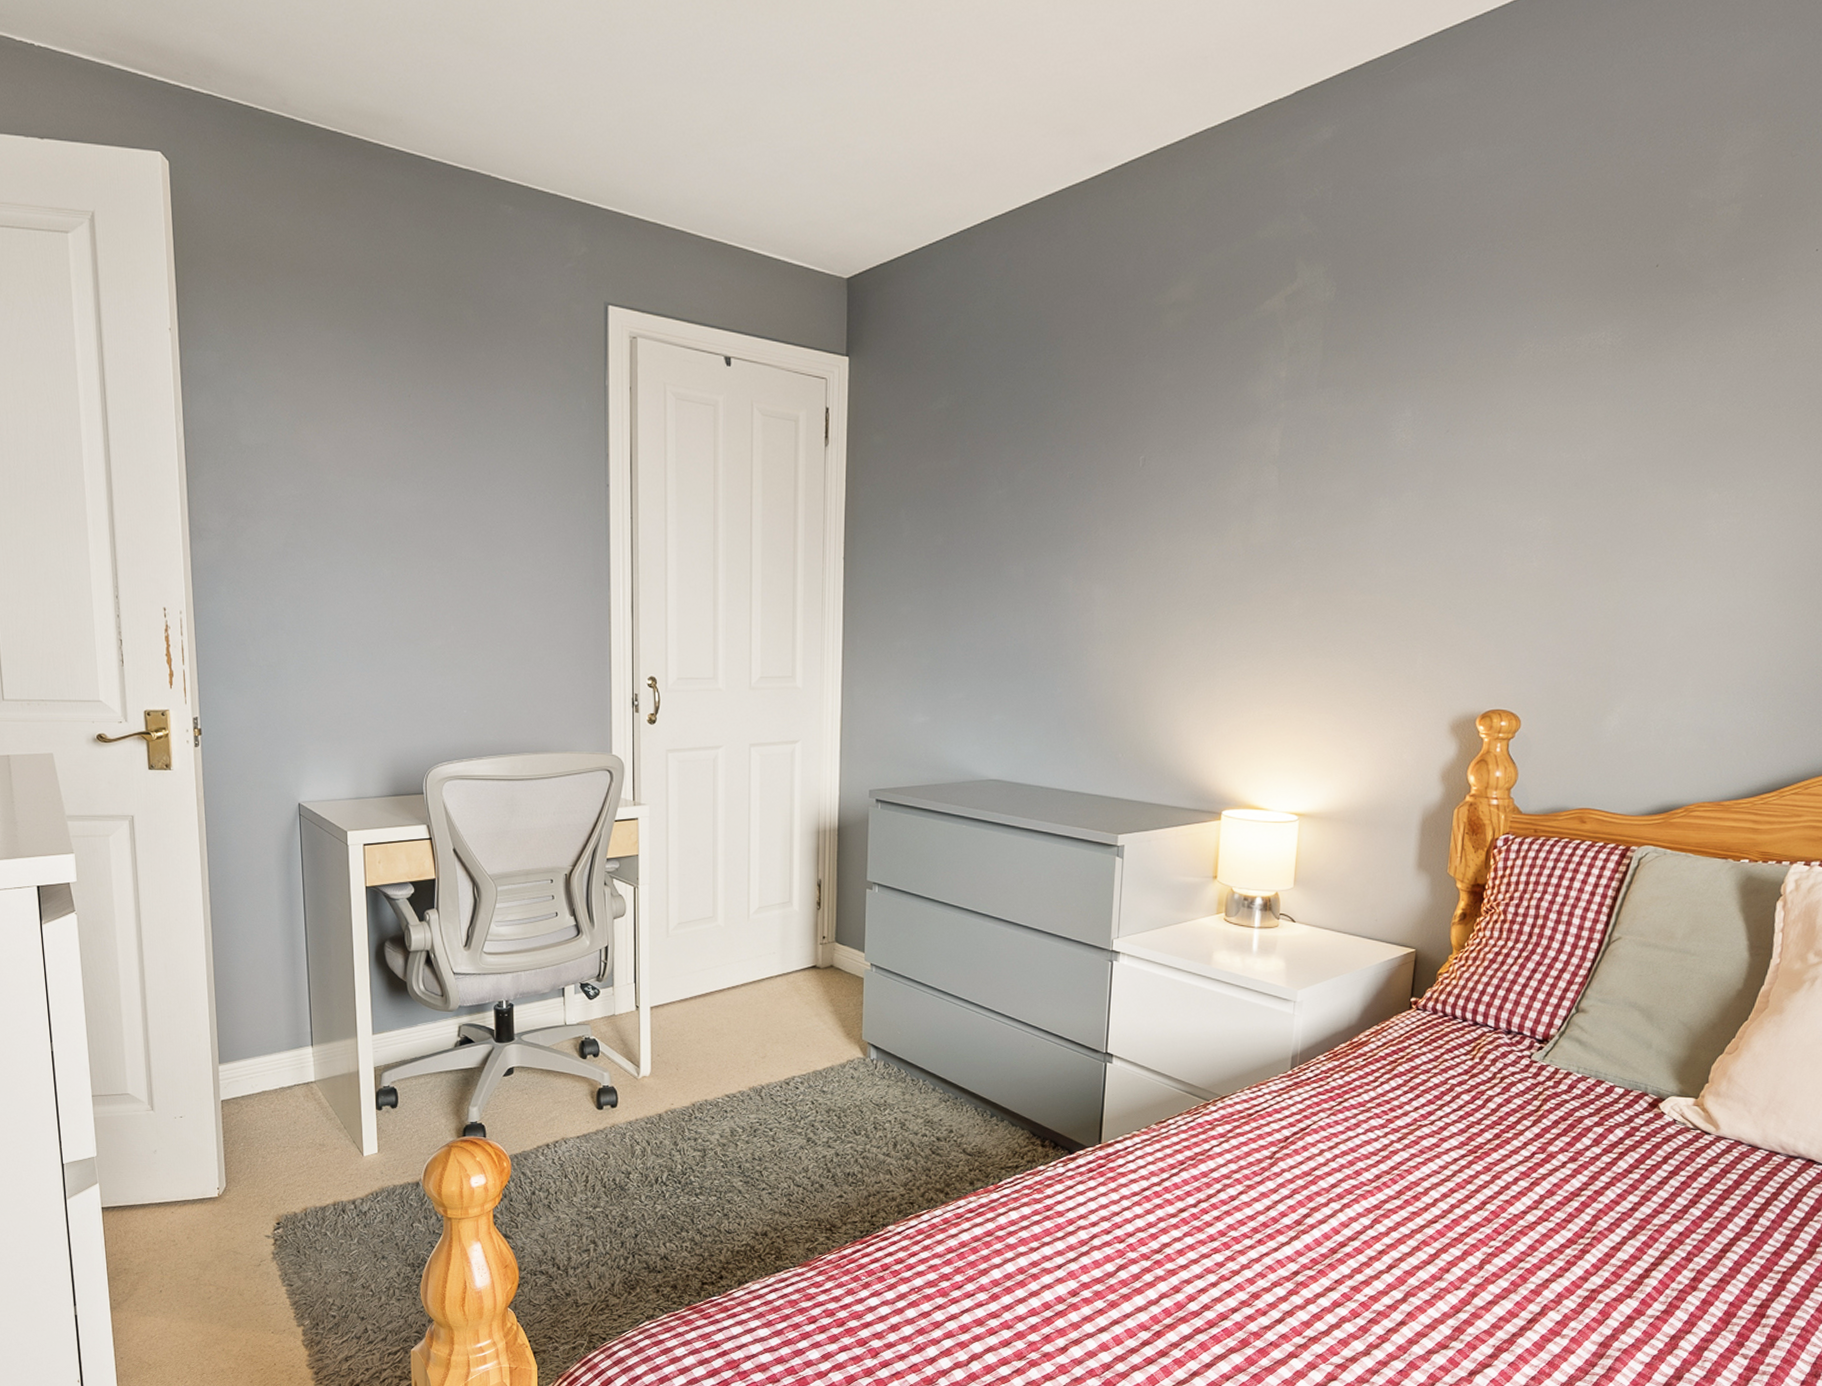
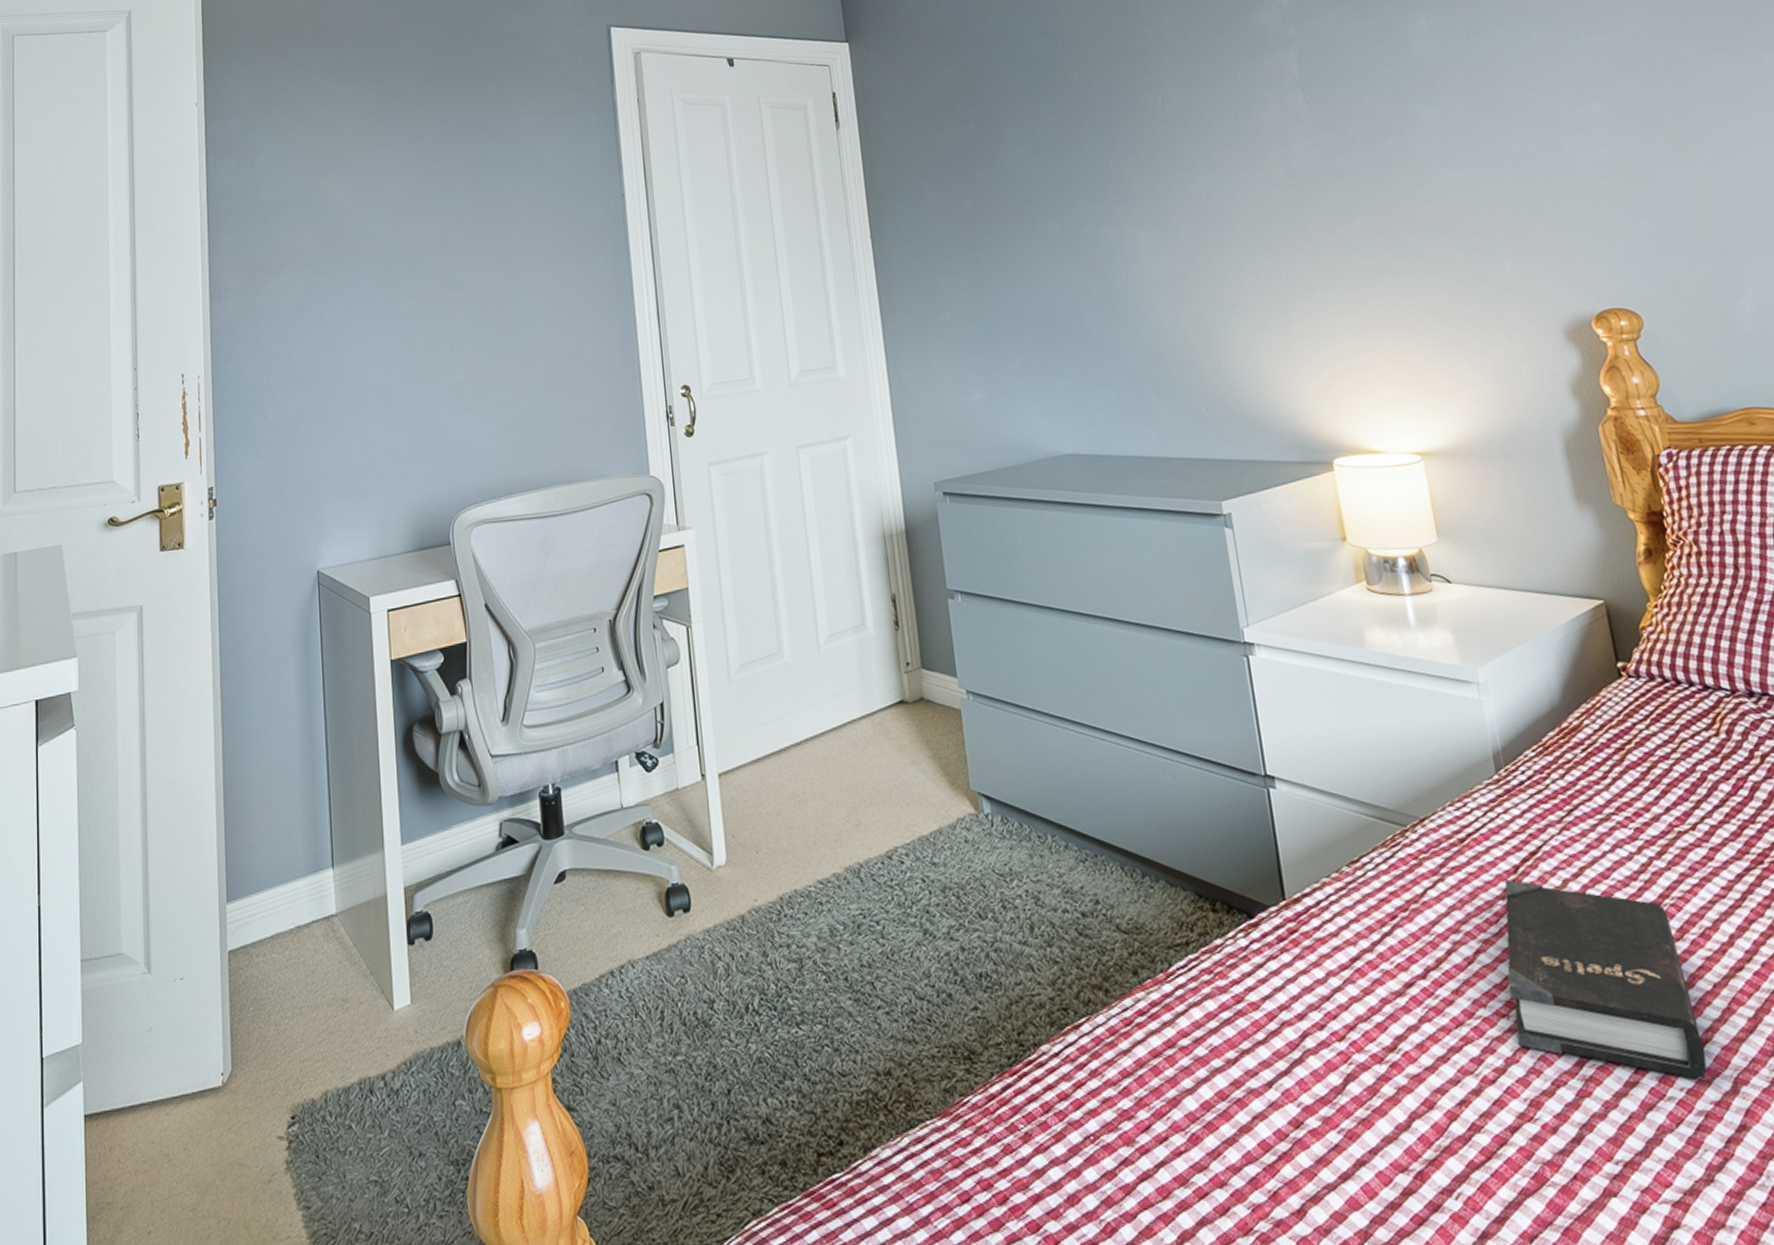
hardback book: none [1253,1146,1393,1290] -> present [1504,880,1708,1079]

